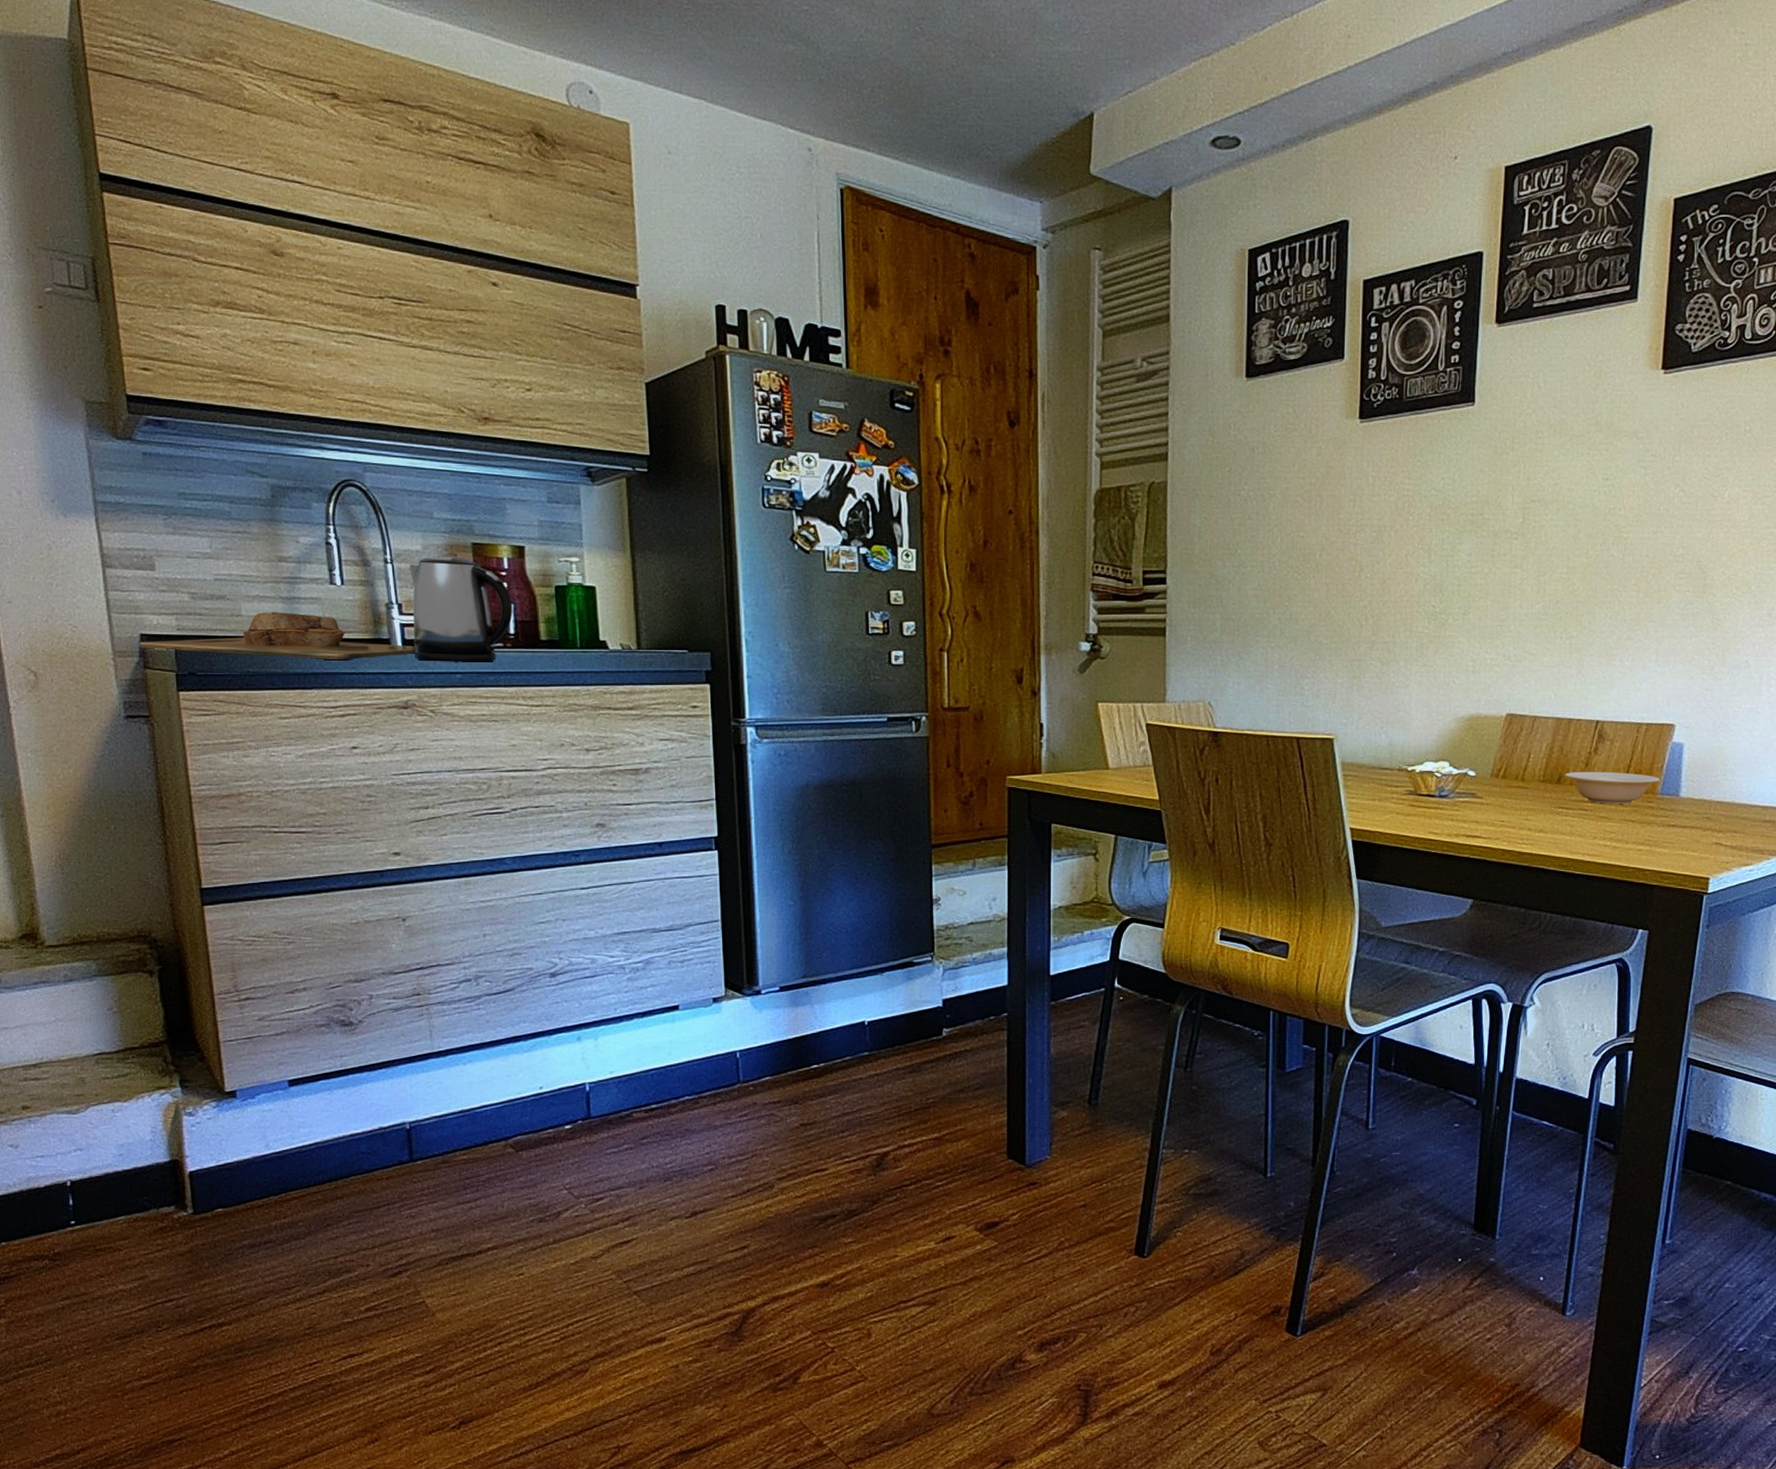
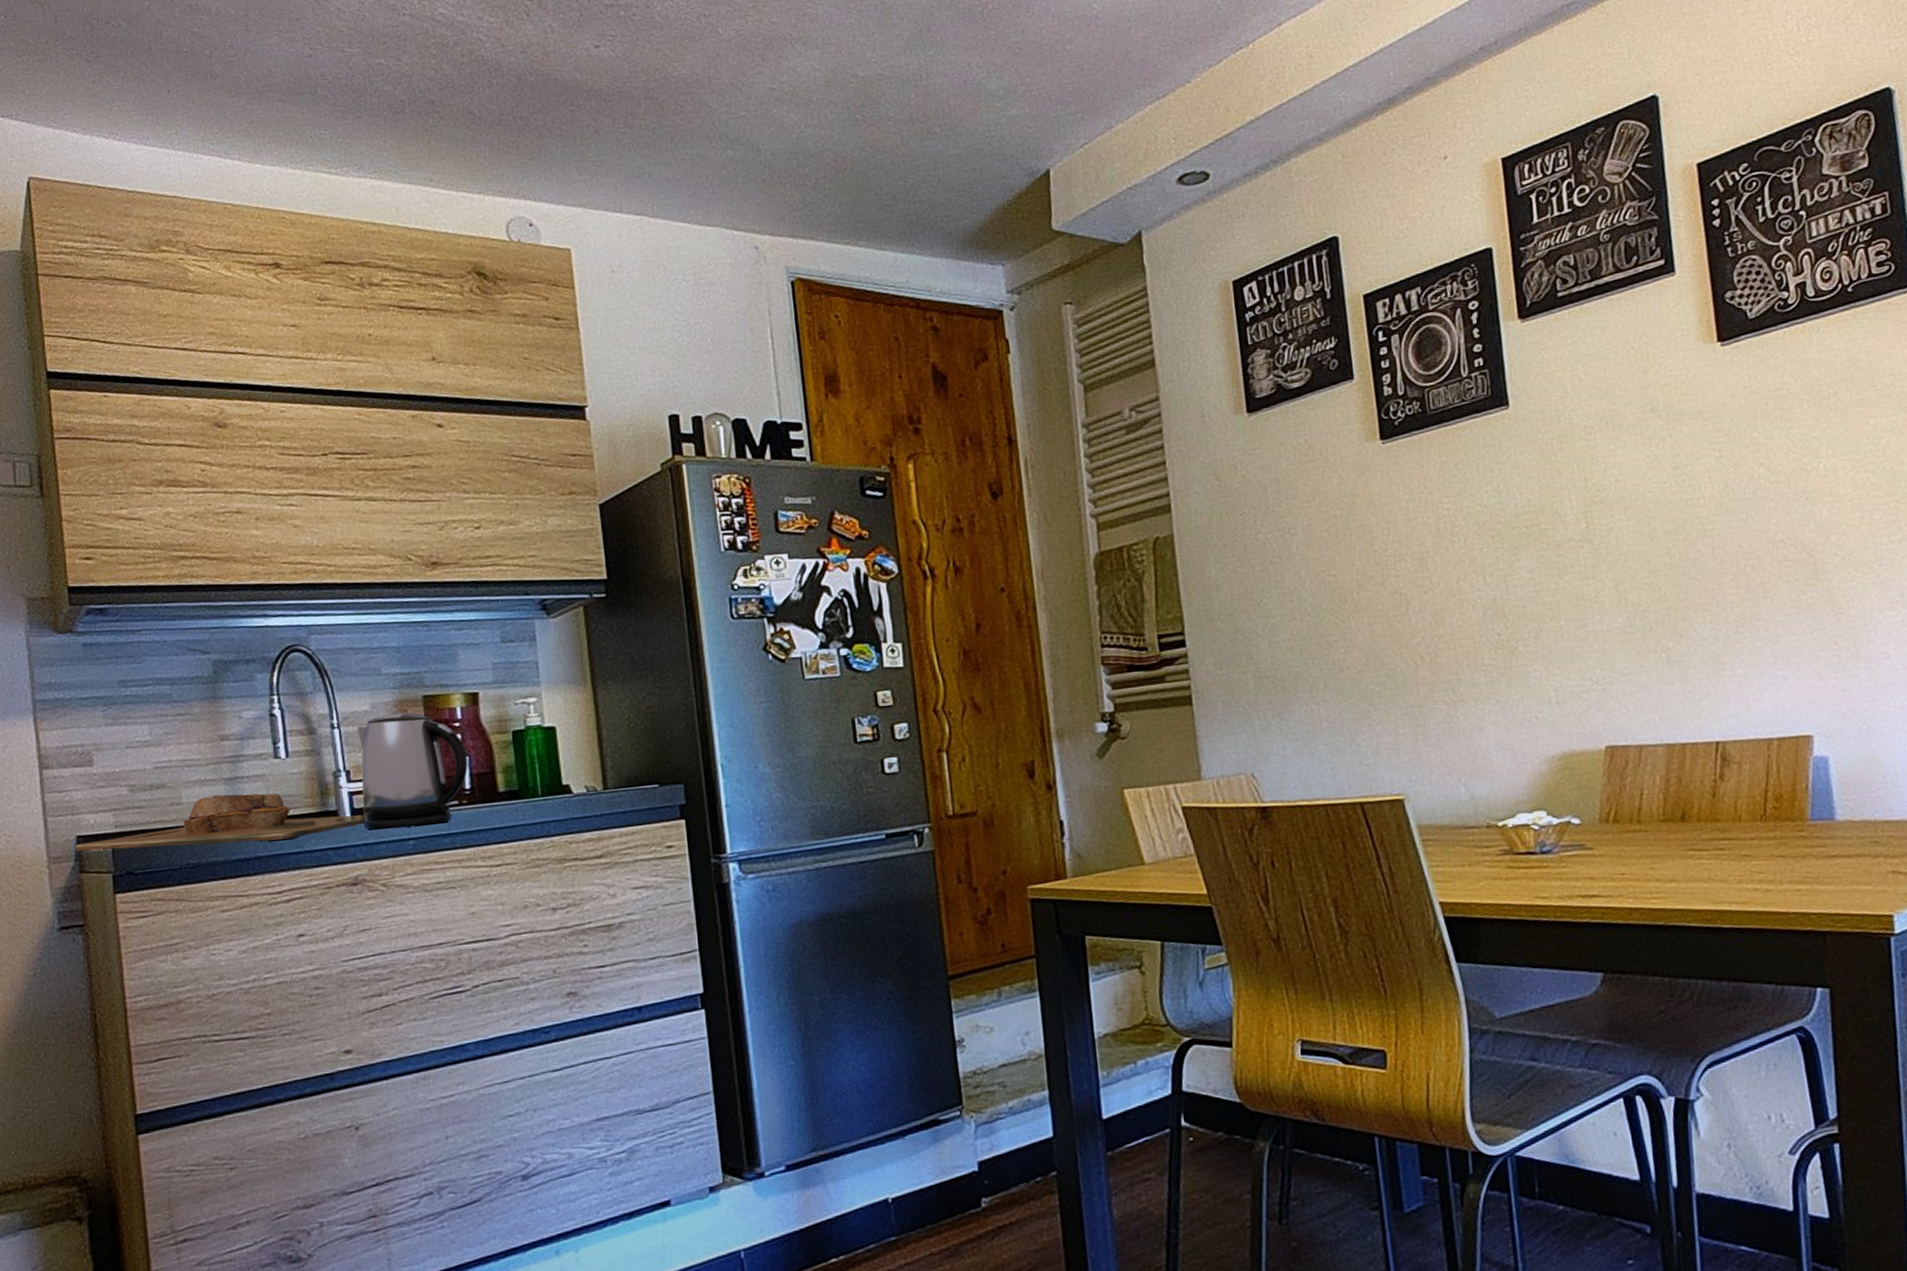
bowl: present [1565,771,1660,804] -> none [1689,798,1808,839]

